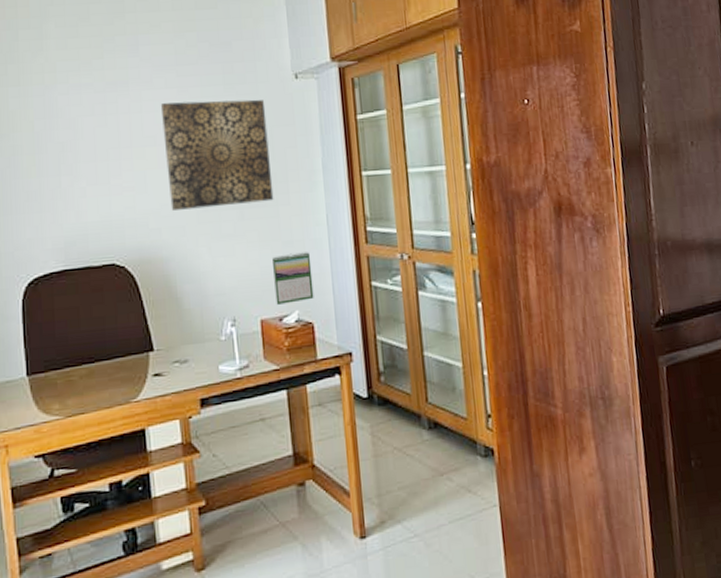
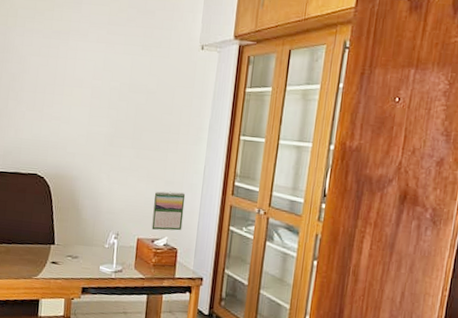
wall art: present [160,99,274,211] -> none [85,54,173,147]

